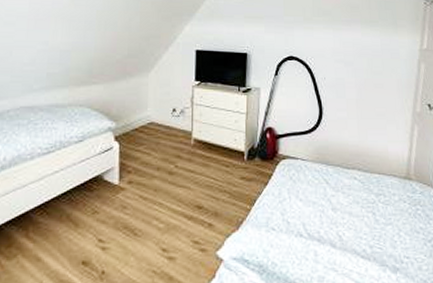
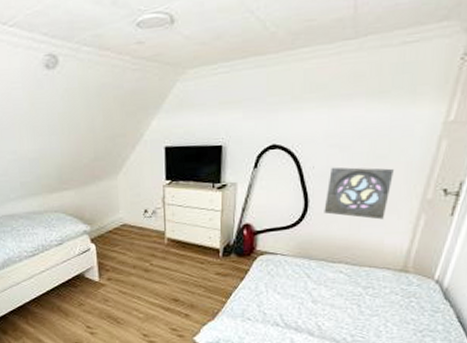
wall ornament: none [336,79,389,129] -> present [324,167,394,220]

